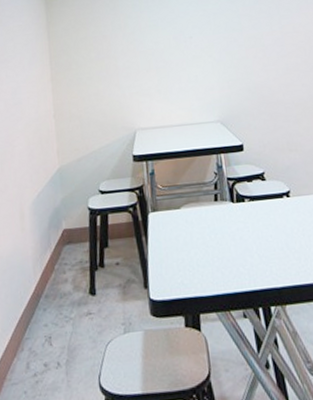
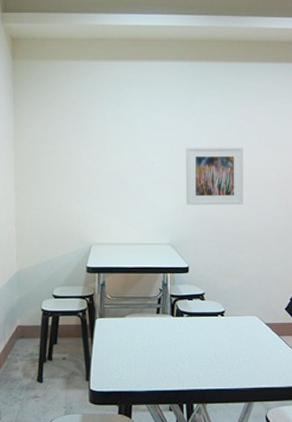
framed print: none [223,11,292,77] -> present [186,147,243,205]

